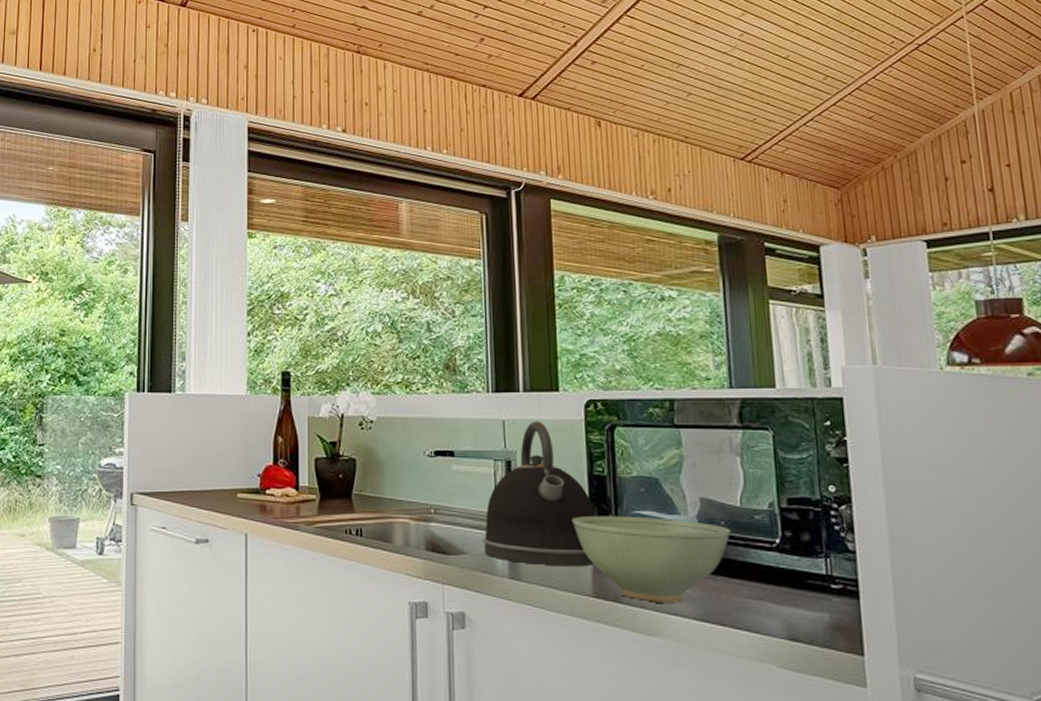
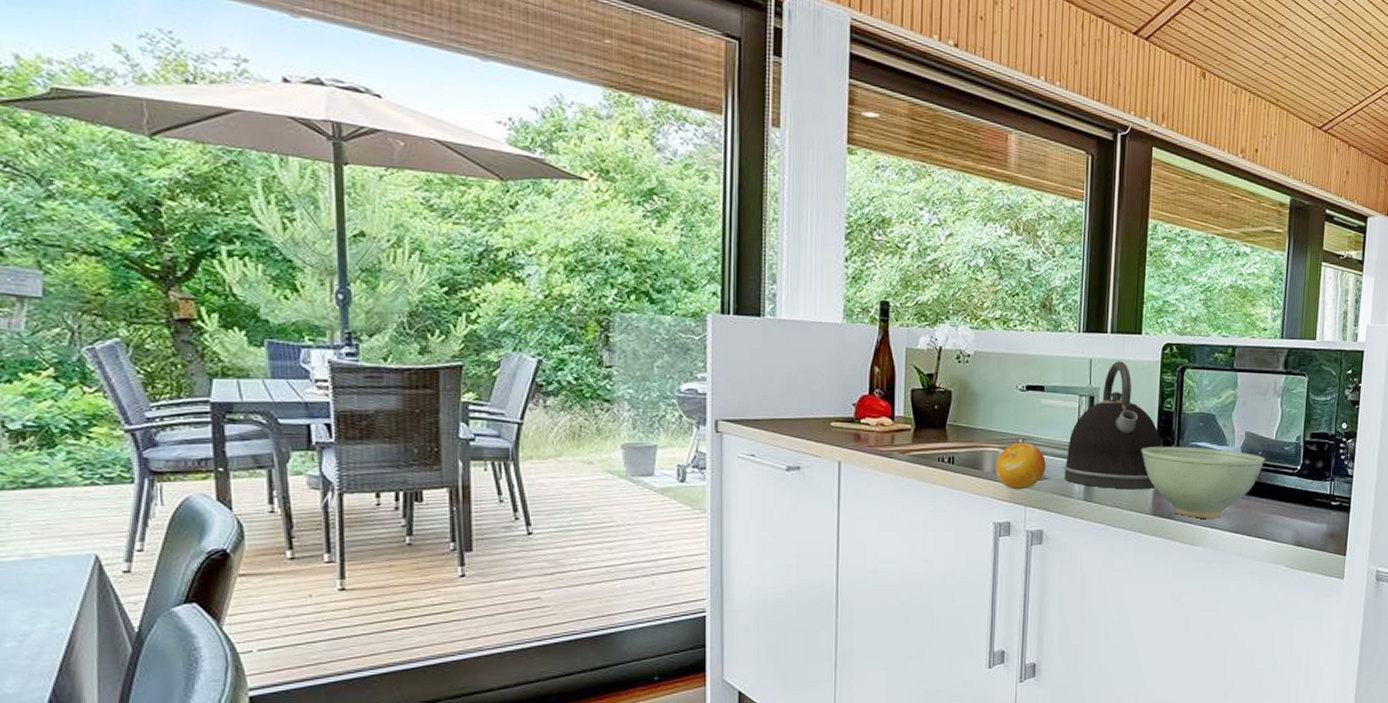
fruit: none [406,512,463,566] -> present [994,442,1046,490]

